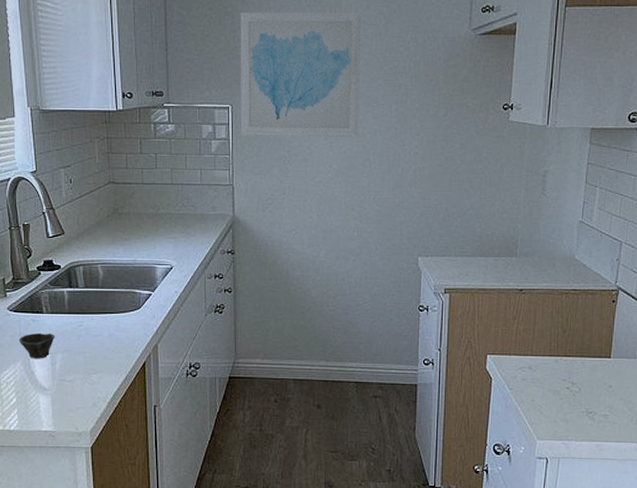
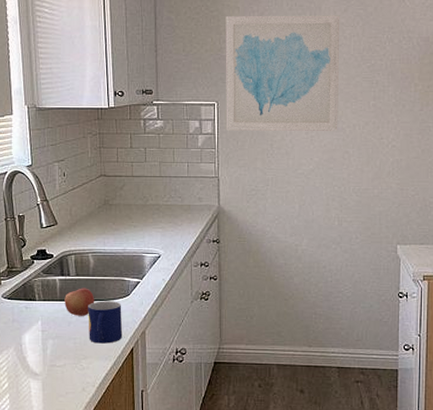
cup: present [18,332,55,359] -> none [11,319,47,345]
apple: none [73,300,105,329] -> present [64,288,95,316]
mug: none [98,314,134,358] -> present [88,301,123,344]

